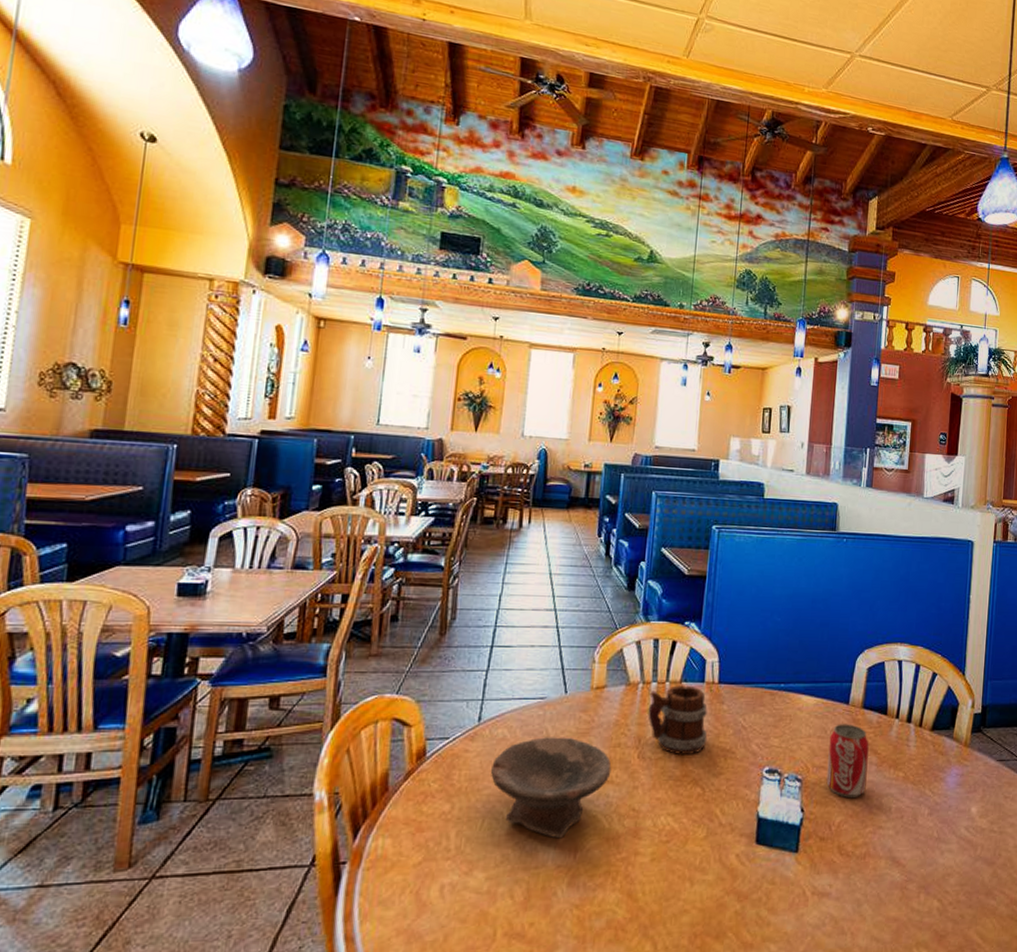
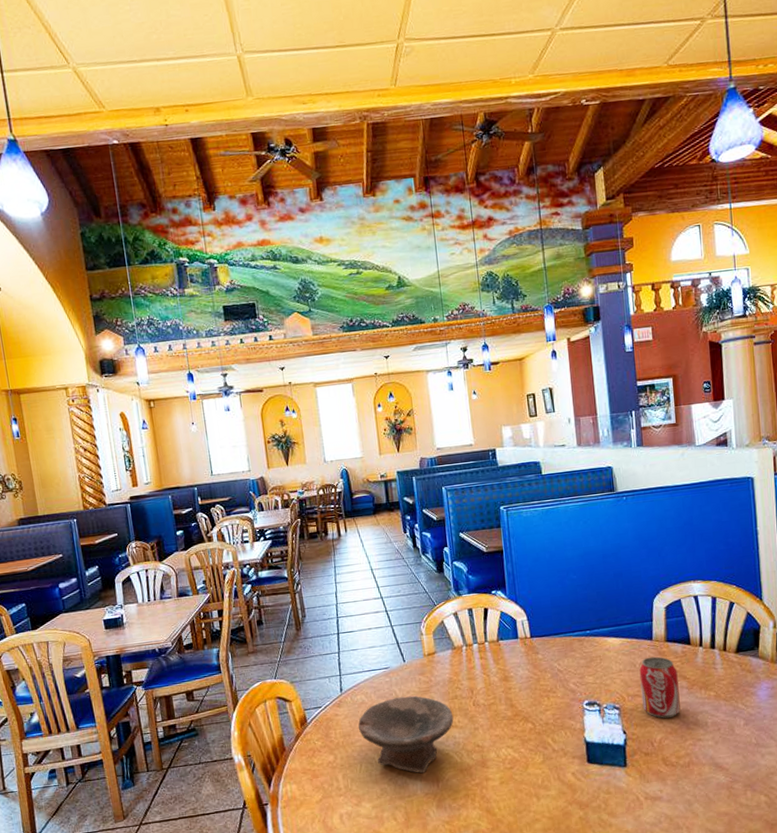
mug: present [648,685,708,754] -> none [473,642,530,699]

